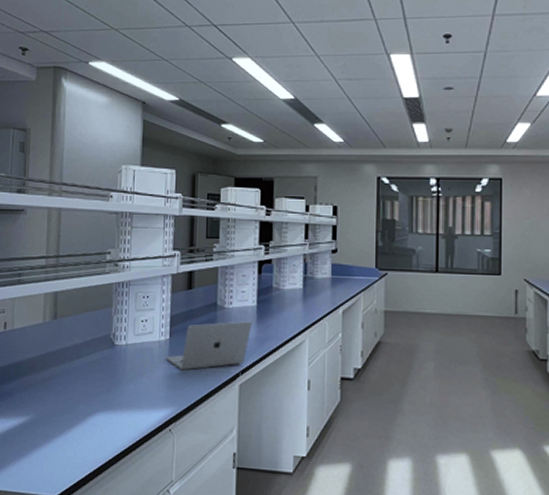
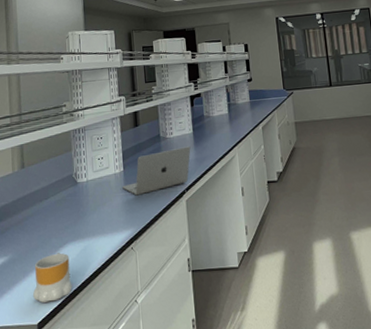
mug: none [54,421,98,475] -> present [33,253,73,303]

